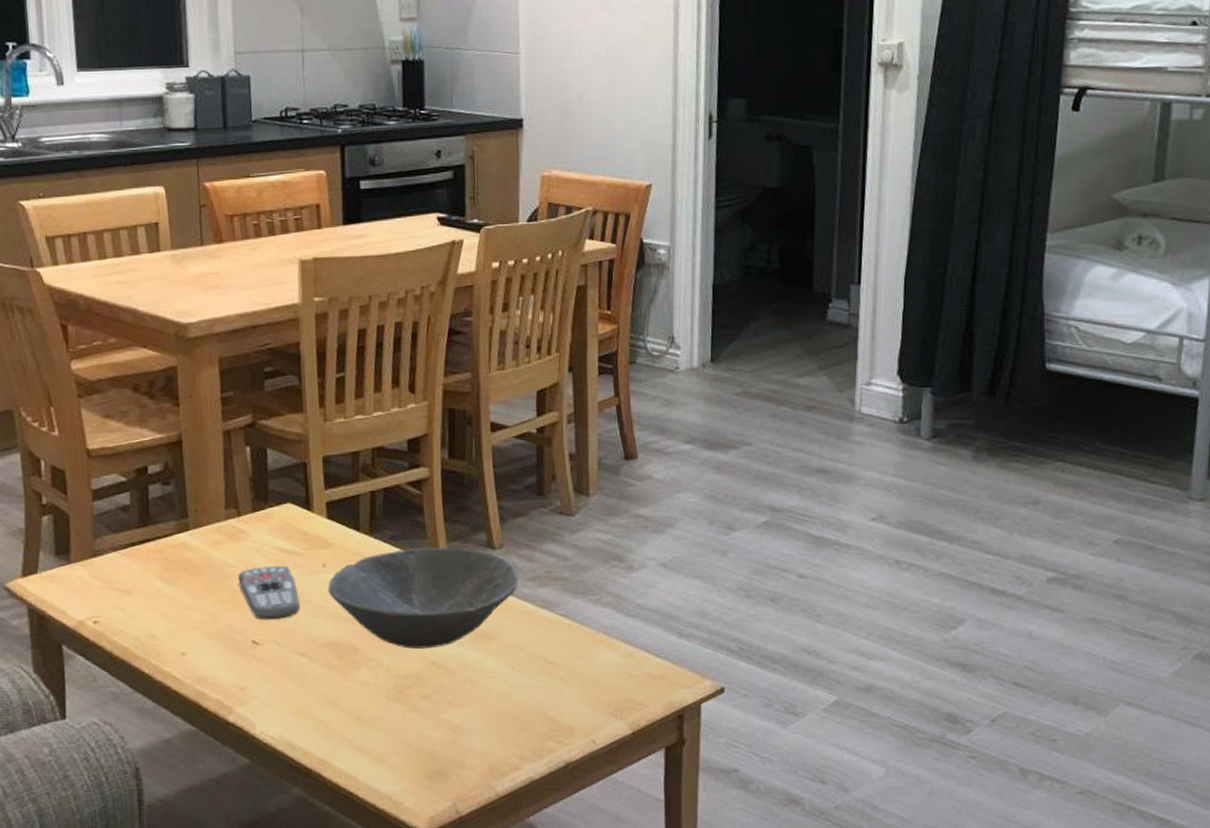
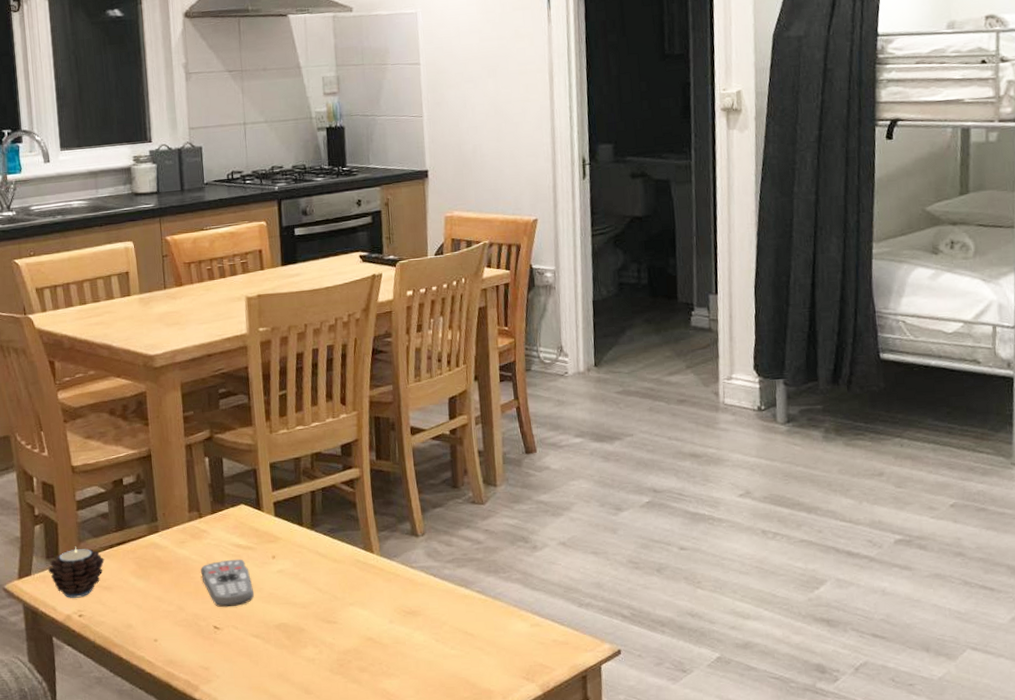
candle: none [57,542,125,602] -> present [48,546,105,598]
bowl: present [328,547,518,650] -> none [277,536,439,628]

